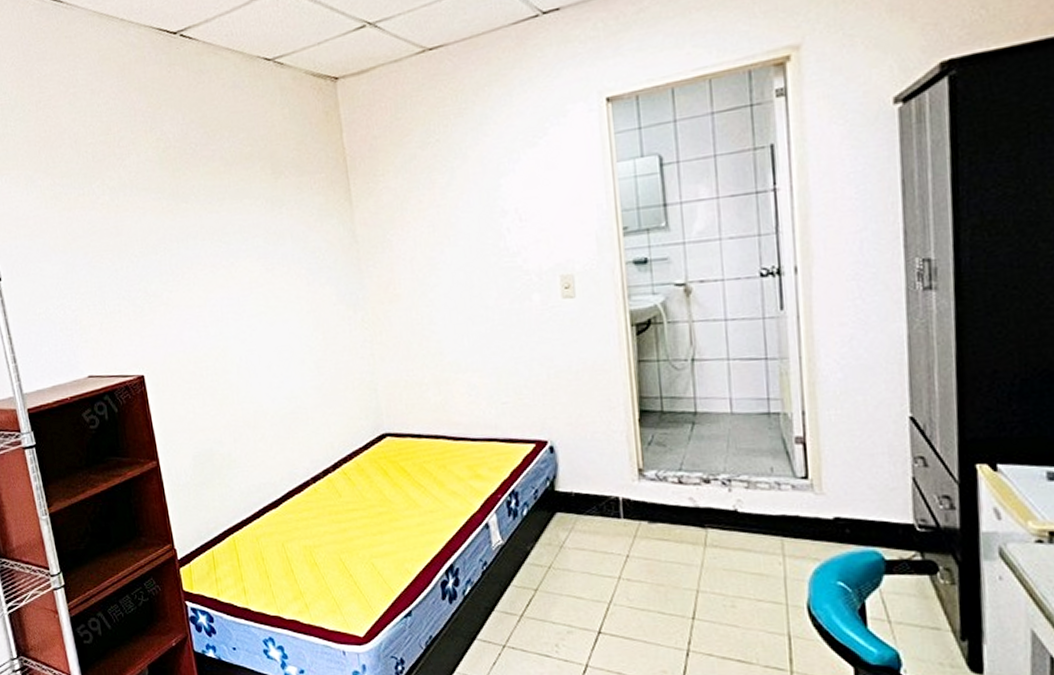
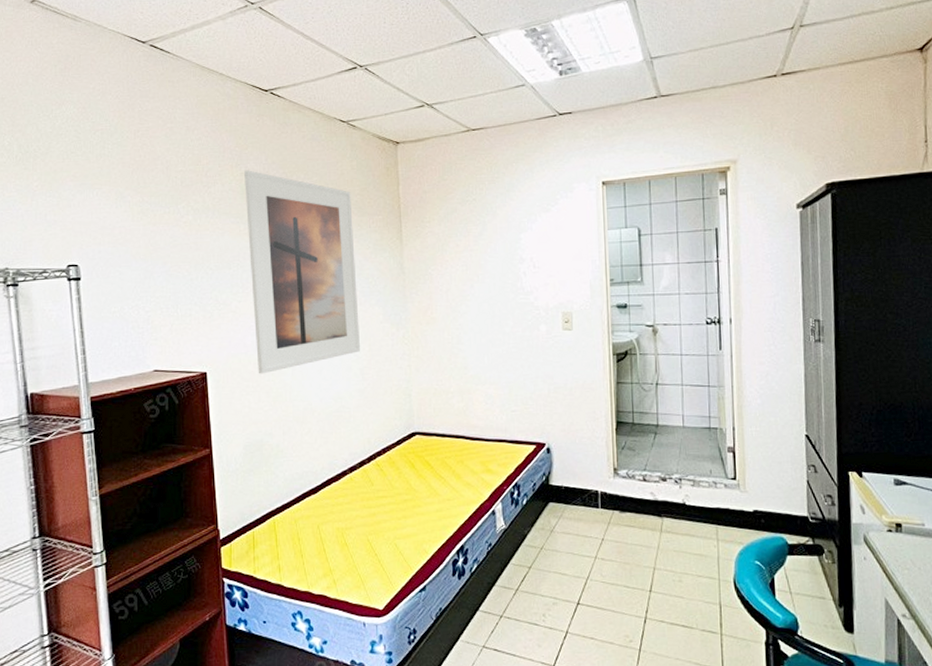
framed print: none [160,133,314,375] -> present [244,170,361,374]

